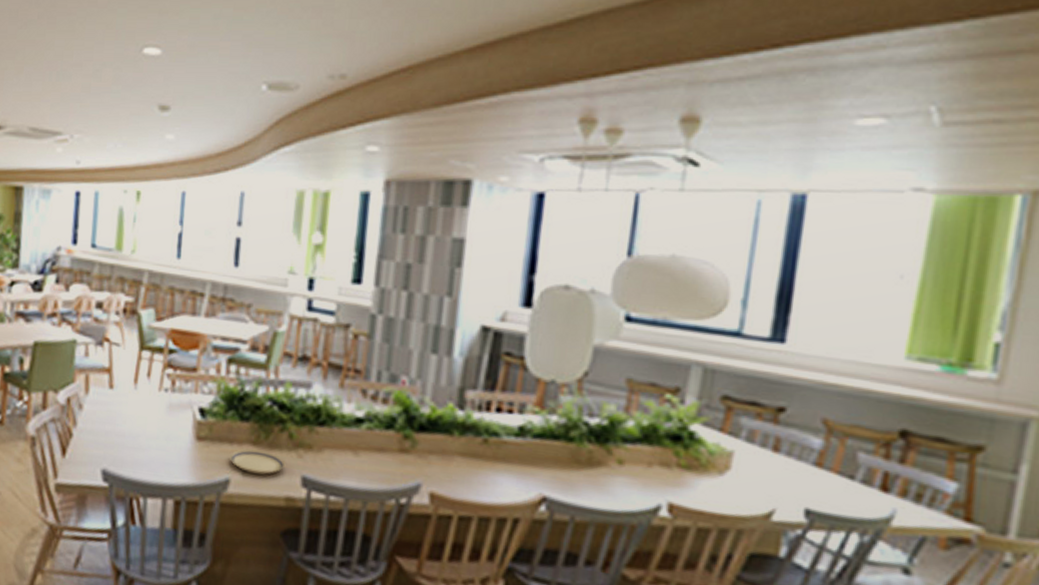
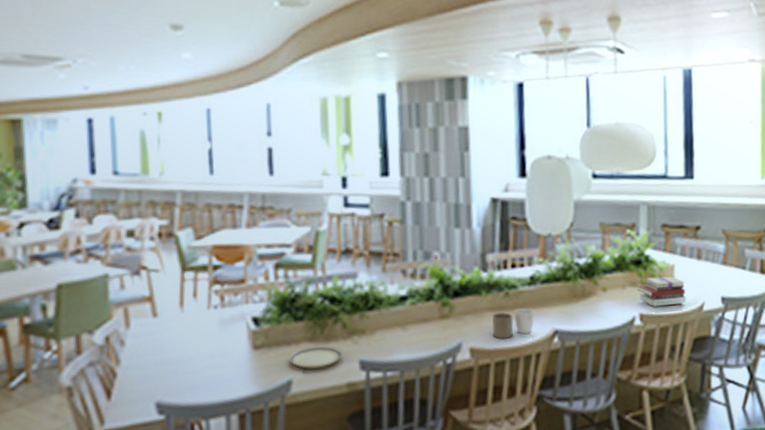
mug: none [460,460,490,493] -> present [492,312,514,340]
cup: none [490,460,519,494] -> present [513,308,535,335]
books: none [669,460,747,506] -> present [636,276,687,306]

